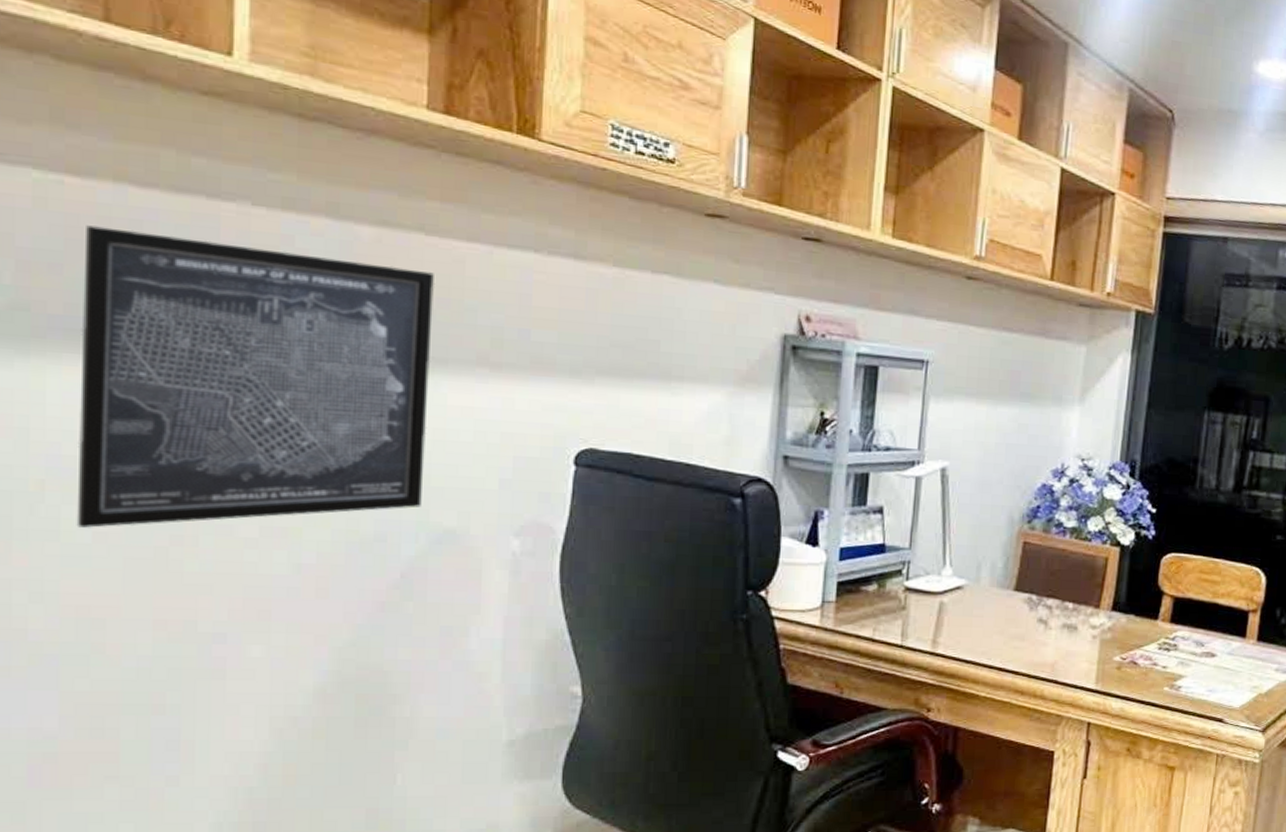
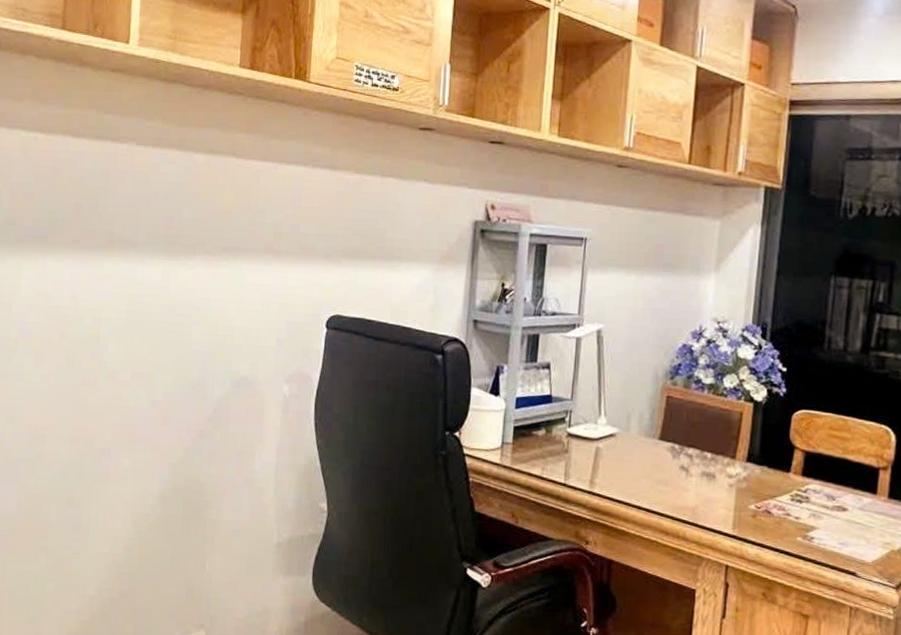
wall art: present [76,225,435,528] -> none [33,165,241,372]

